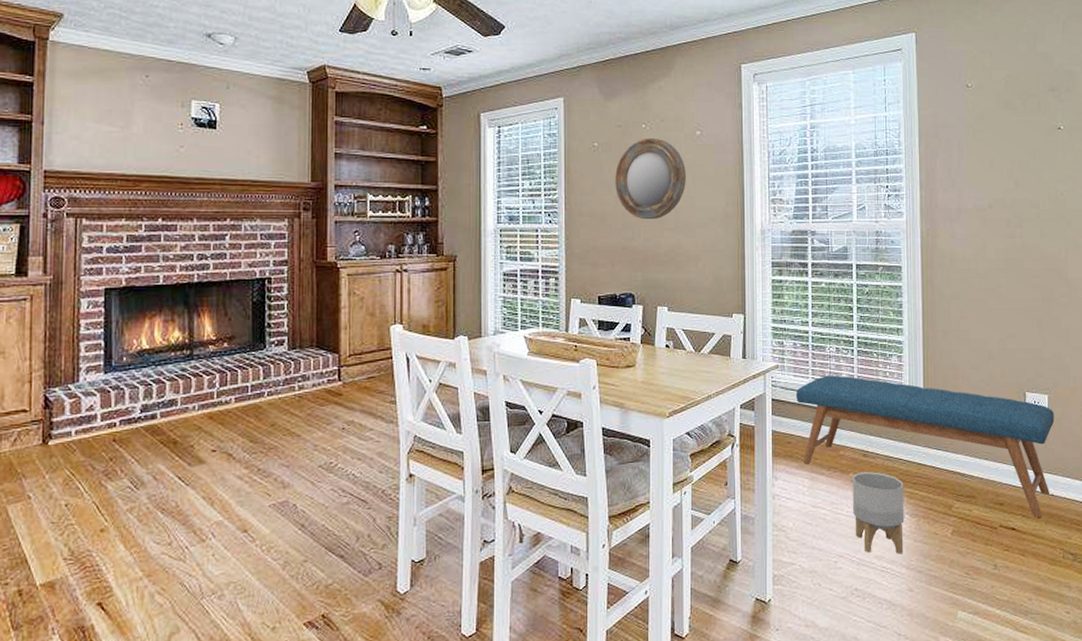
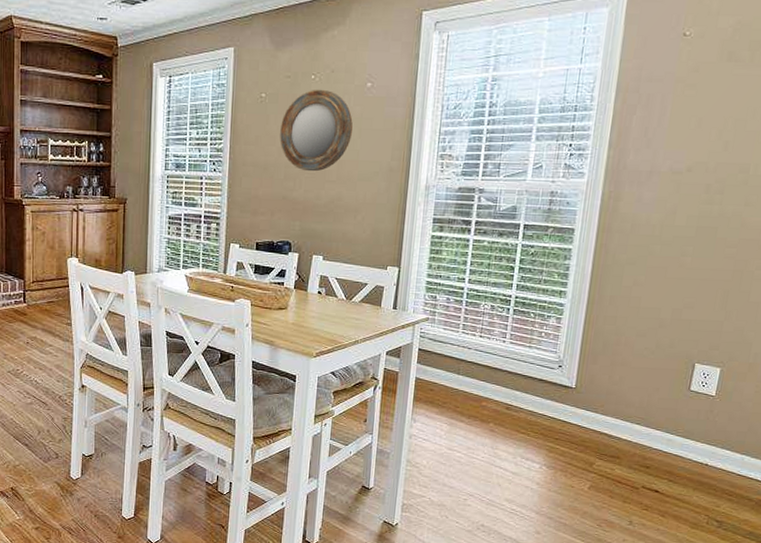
bench: present [796,375,1055,517] -> none [444,331,725,484]
planter: present [852,472,904,554] -> none [489,423,545,501]

